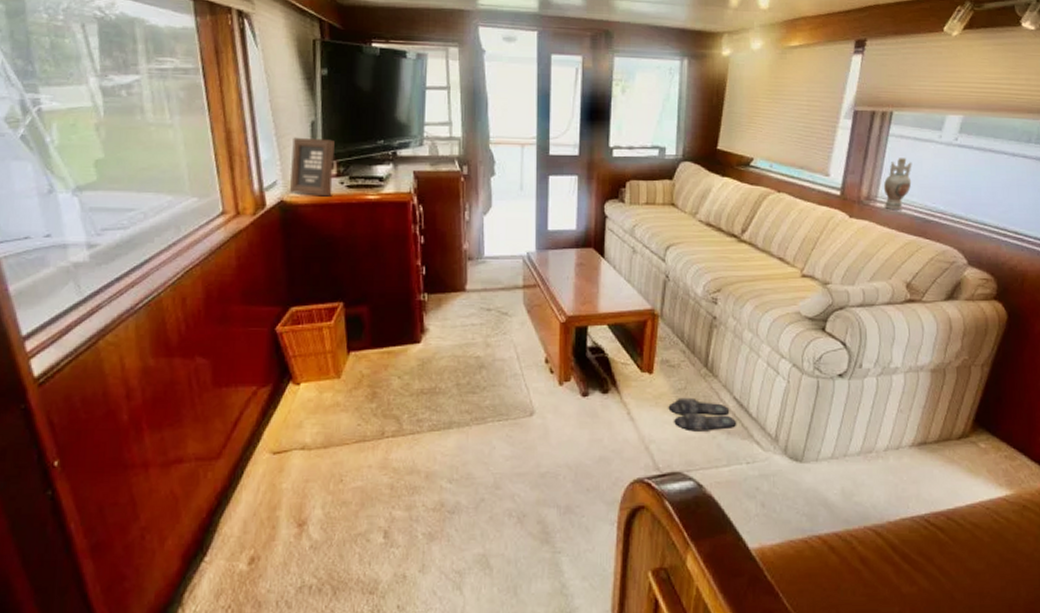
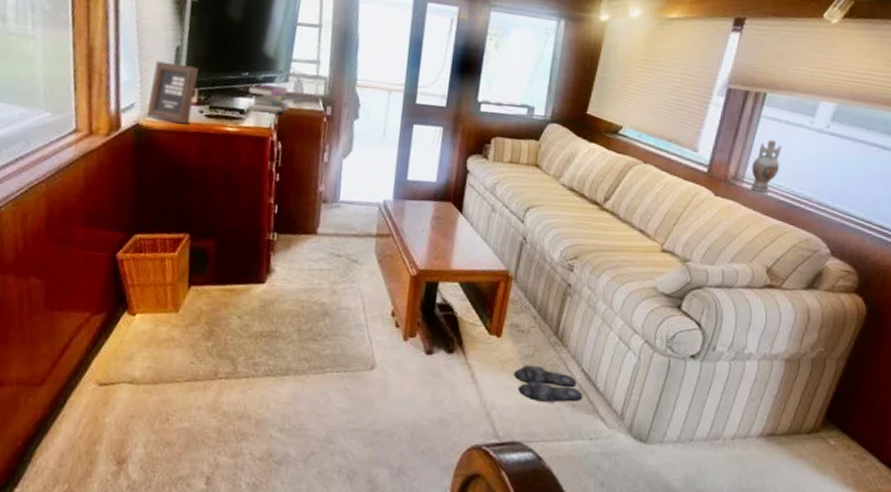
books: none [386,151,427,178] -> present [249,84,290,114]

